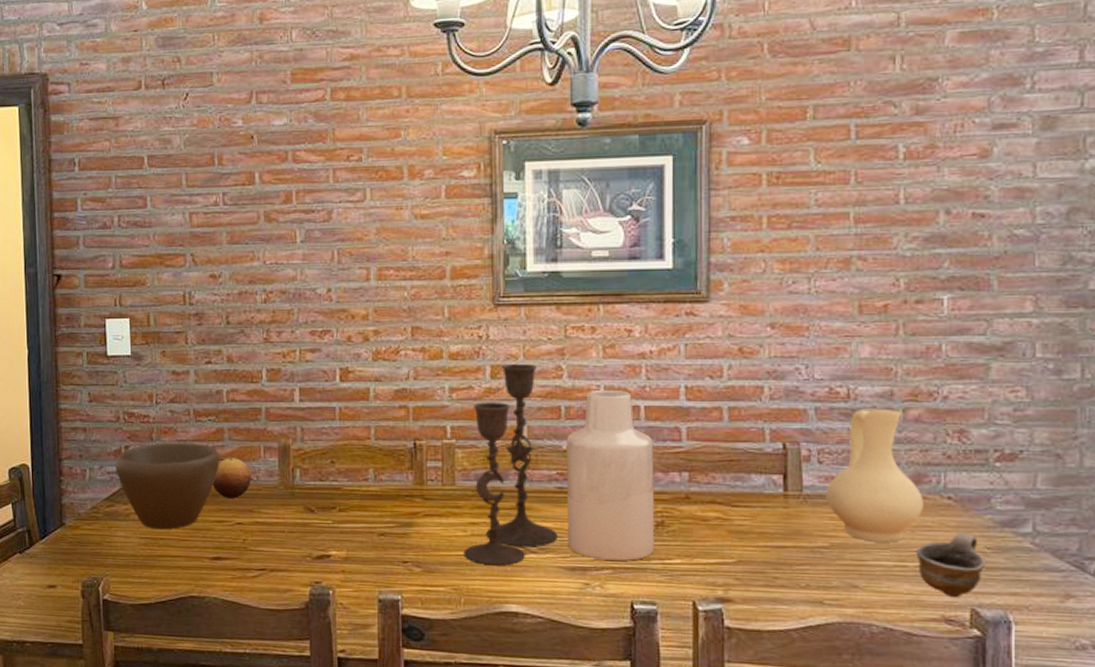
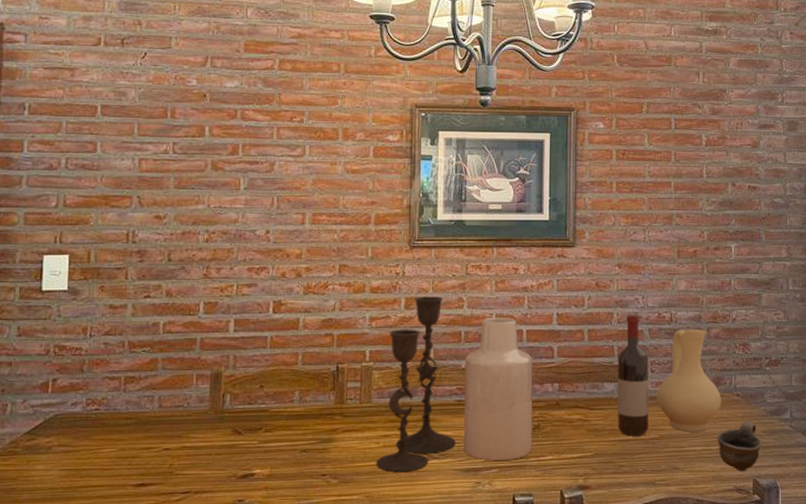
bowl: present [115,442,220,529] -> none [40,373,152,459]
fruit: present [212,458,251,498] -> none [142,386,182,425]
wine bottle: none [770,390,814,543] -> present [617,315,649,436]

